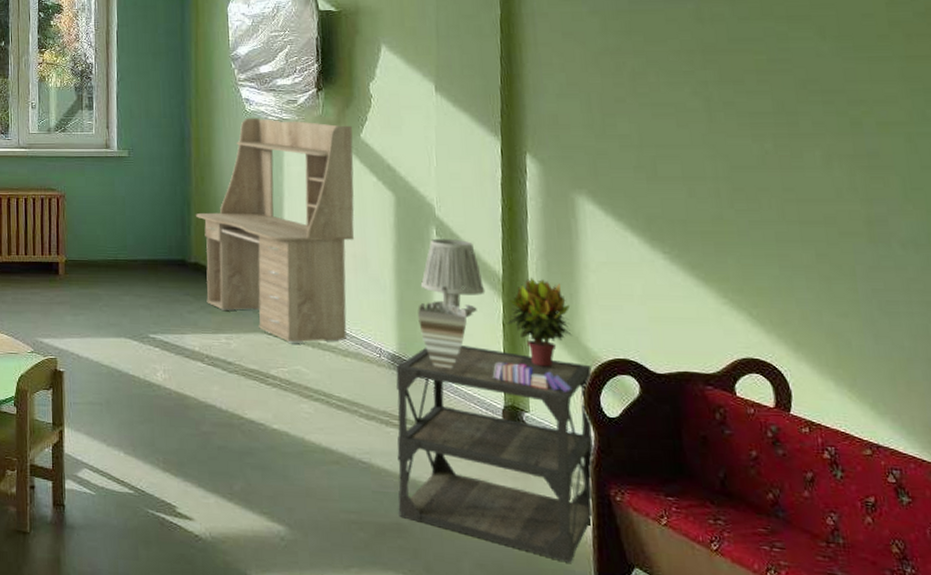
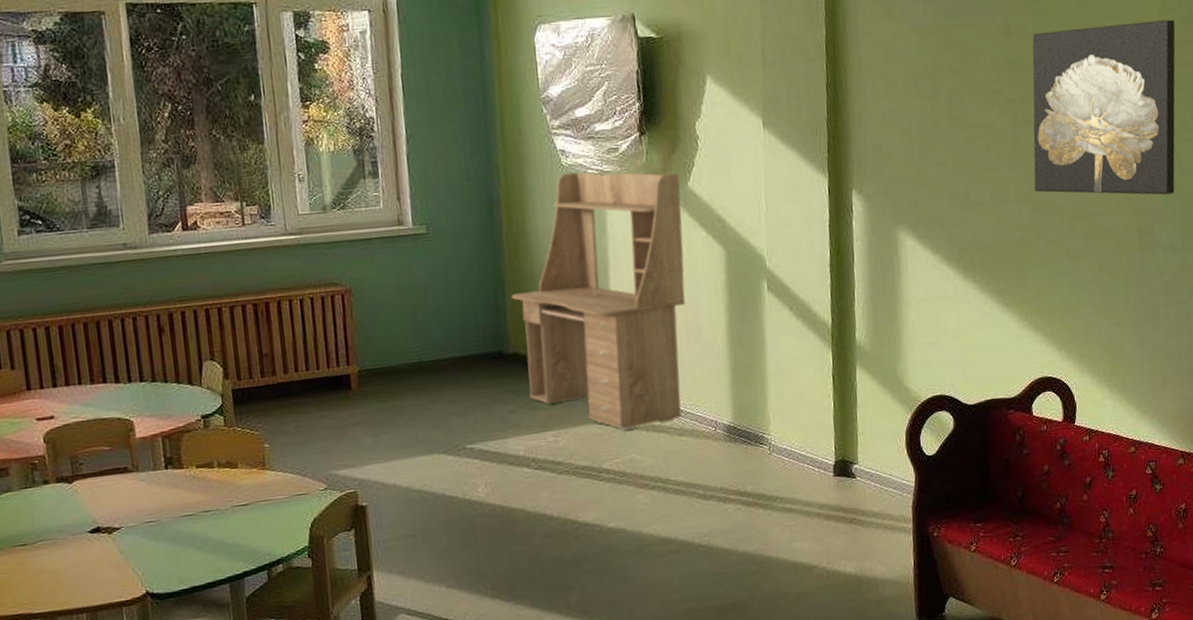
side table: present [396,345,595,563] -> none [731,404,916,606]
wall sconce: present [418,238,486,369] -> none [751,291,816,433]
books: present [492,361,571,392] -> none [824,414,895,439]
potted plant: present [507,278,572,367] -> none [836,324,895,415]
wall art: none [729,12,915,187] -> present [1032,19,1176,195]

